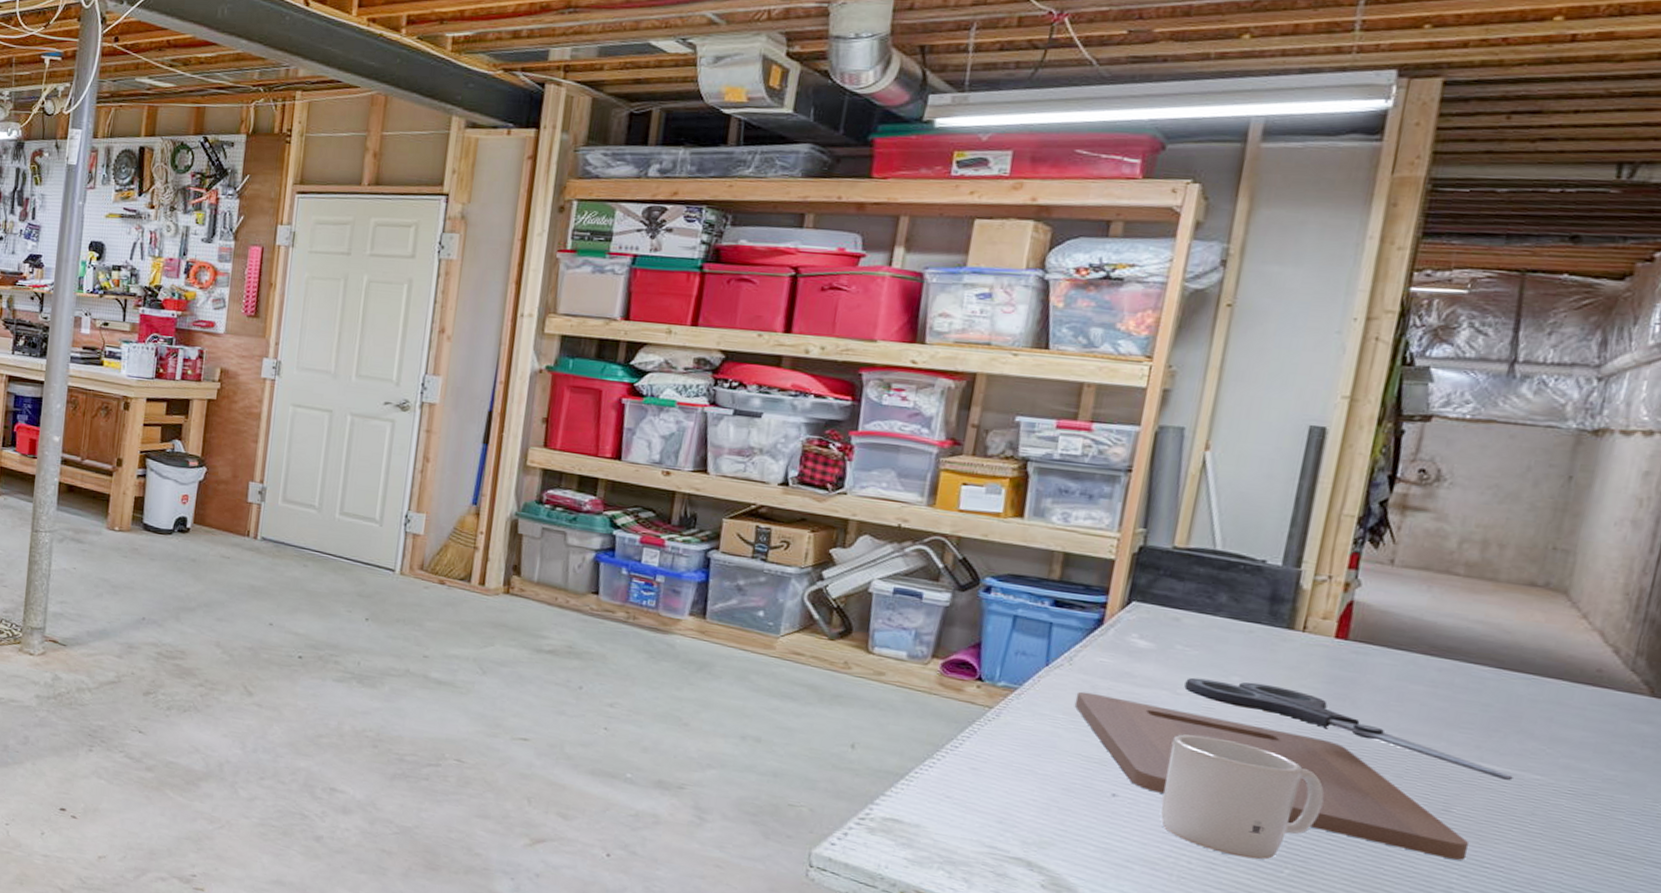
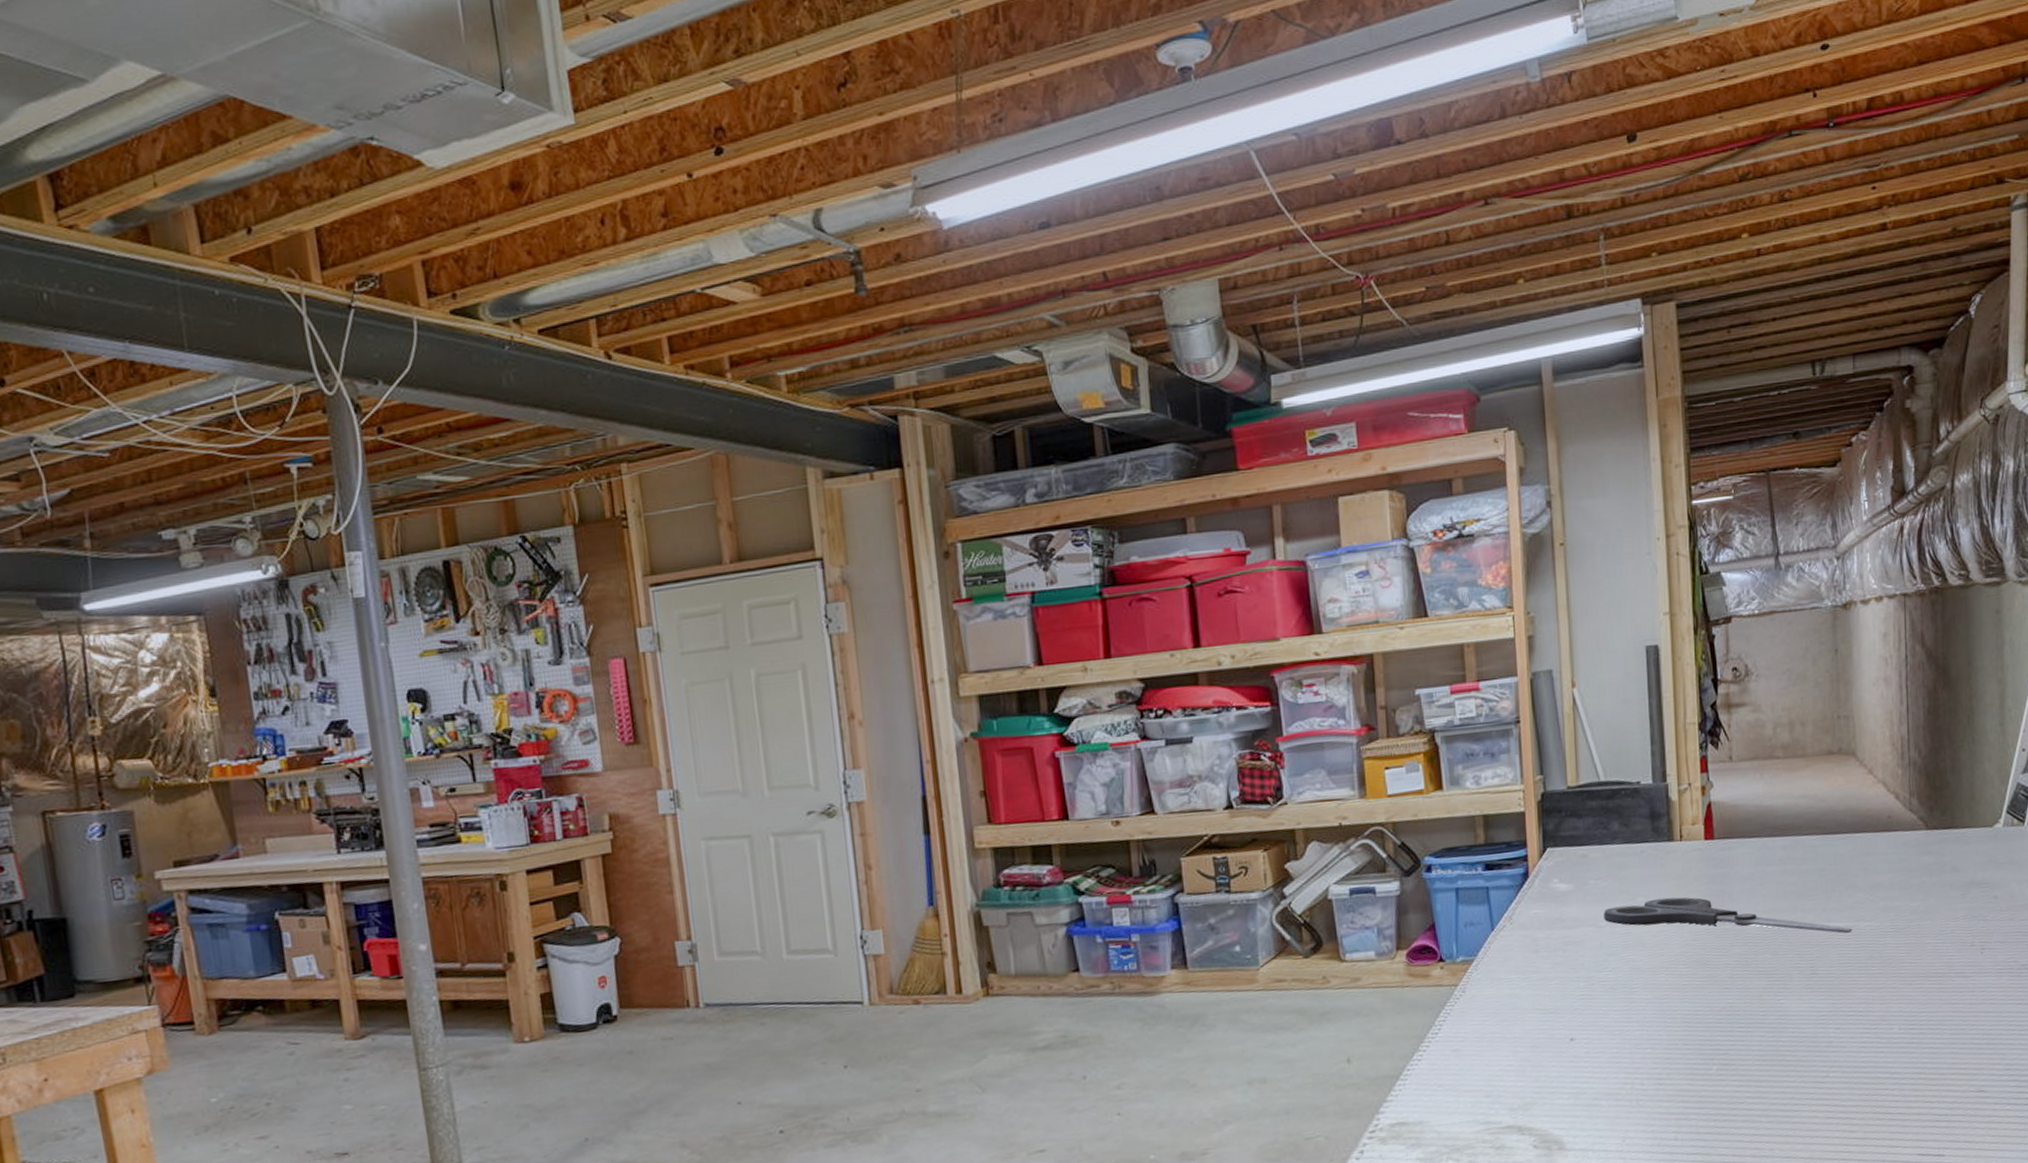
cutting board: present [1074,691,1470,861] -> none [1522,936,1836,1027]
mug: present [1160,734,1325,860] -> none [1605,958,1728,1067]

